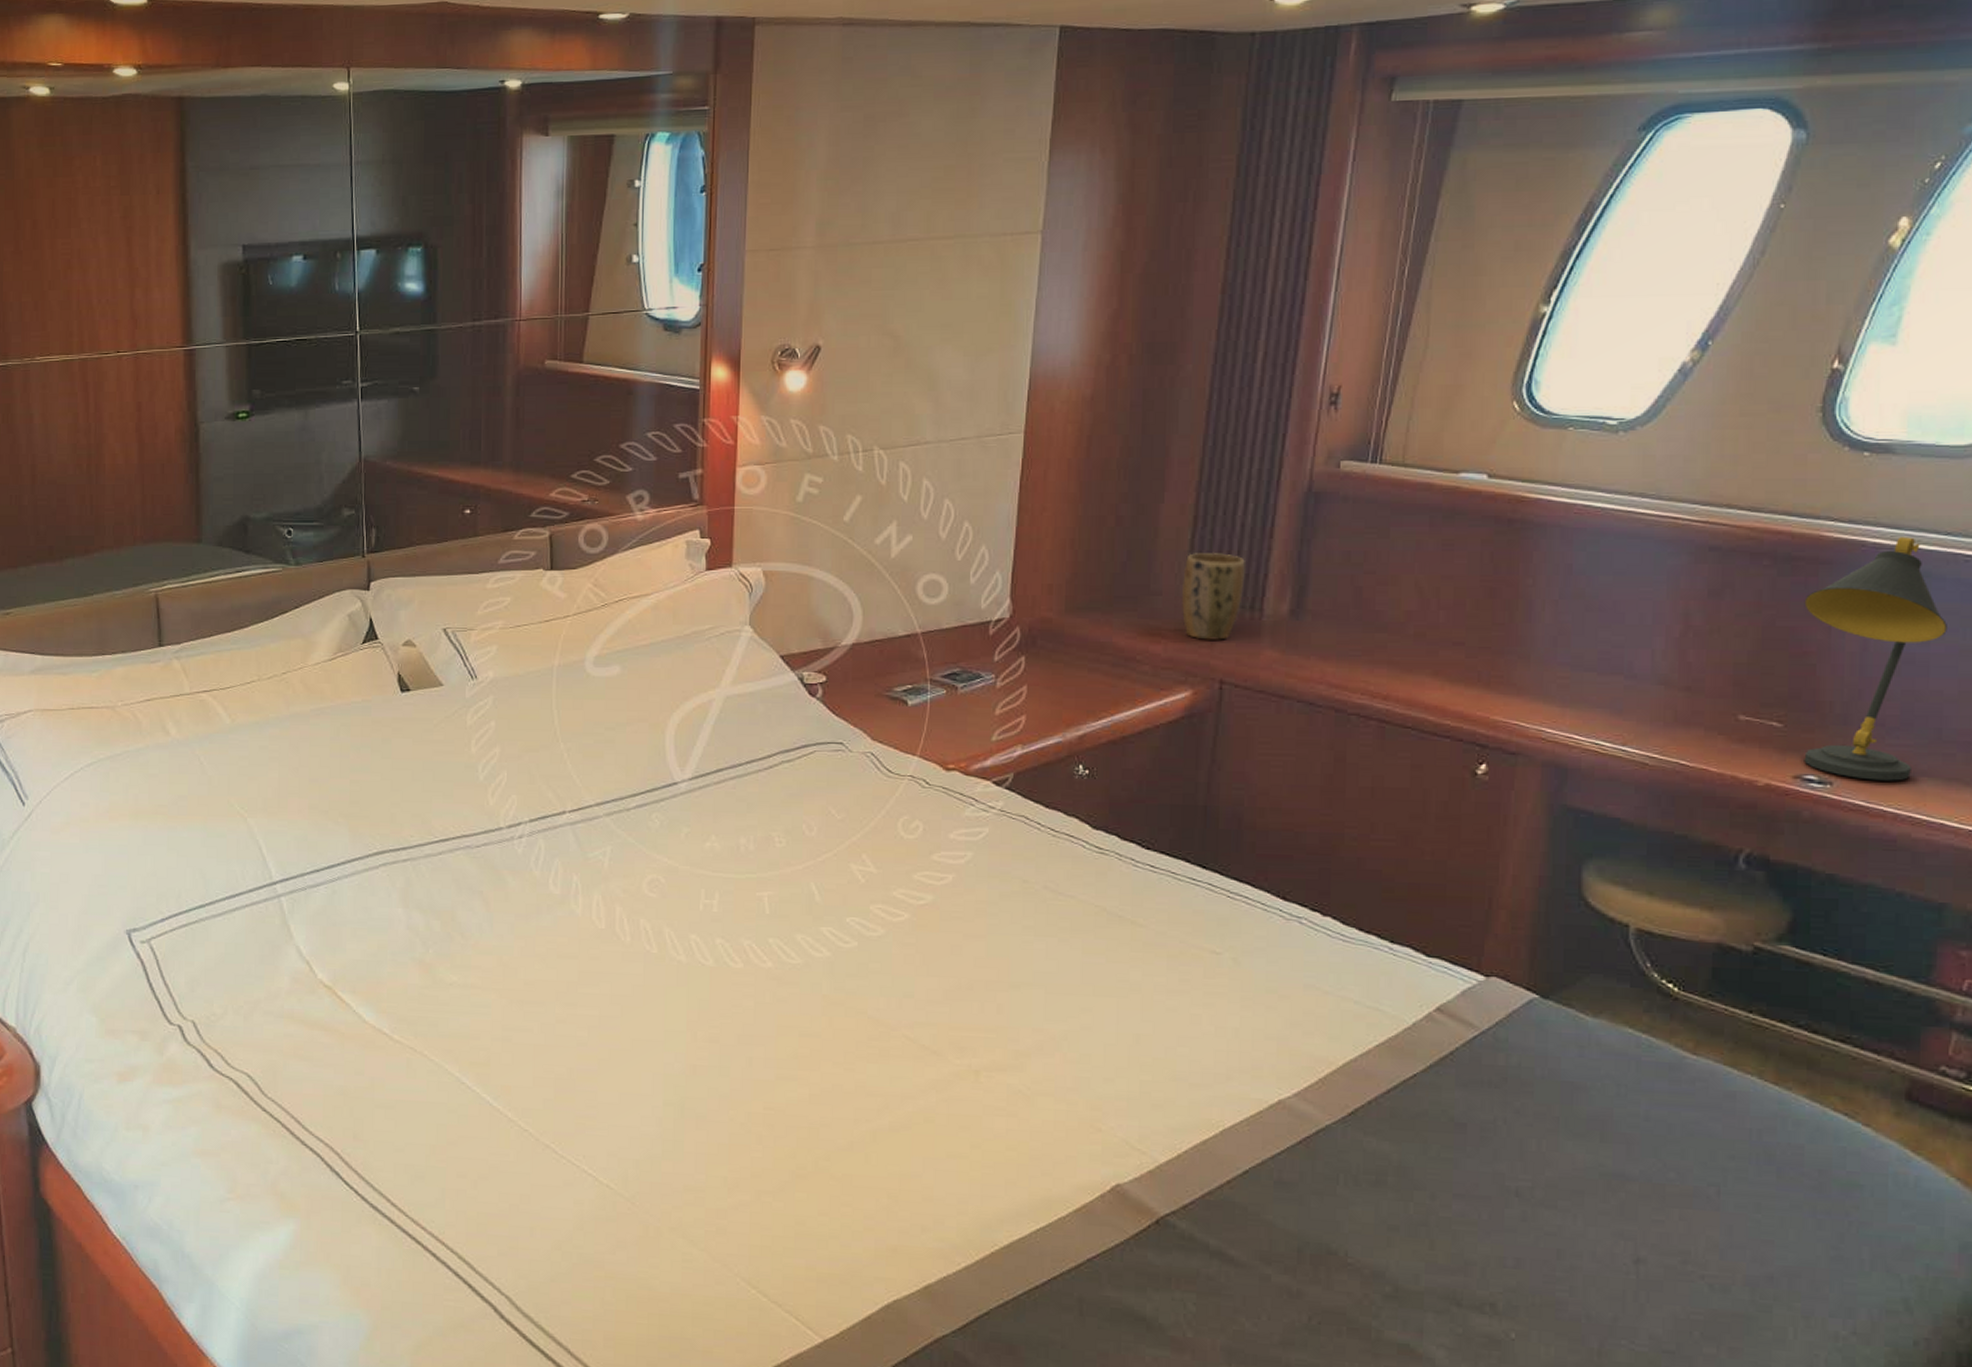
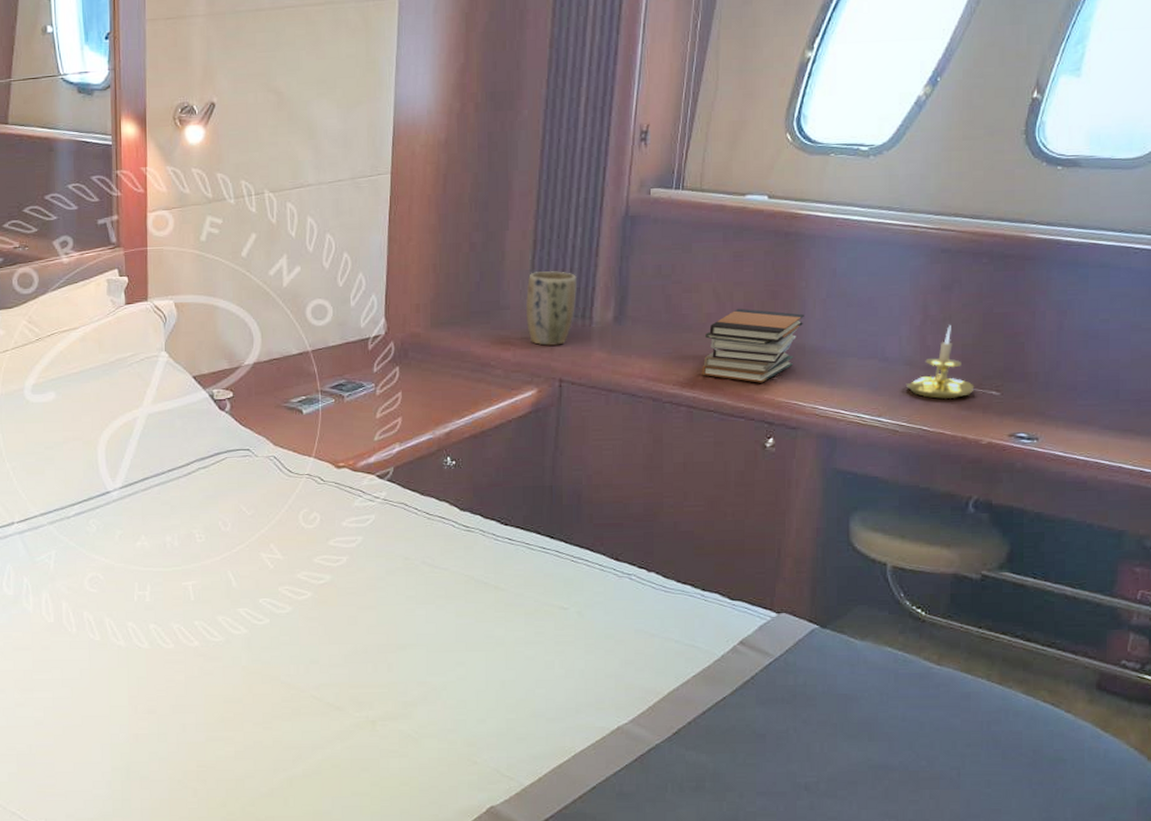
book stack: none [1398,606,1530,697] -> present [702,308,804,383]
candle holder: none [1659,639,1749,729] -> present [905,325,975,400]
desk lamp: present [1804,537,1947,781] -> none [1014,235,1122,435]

